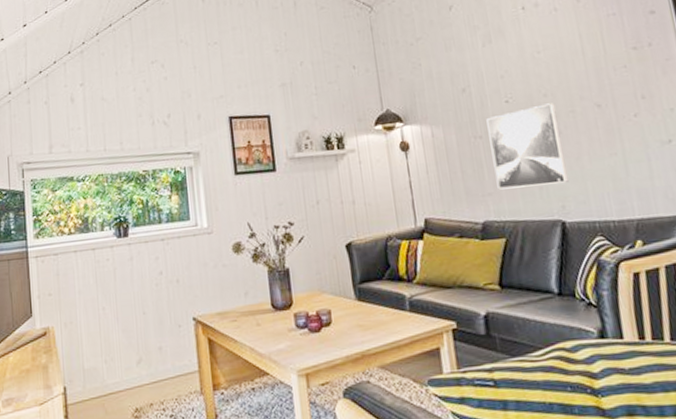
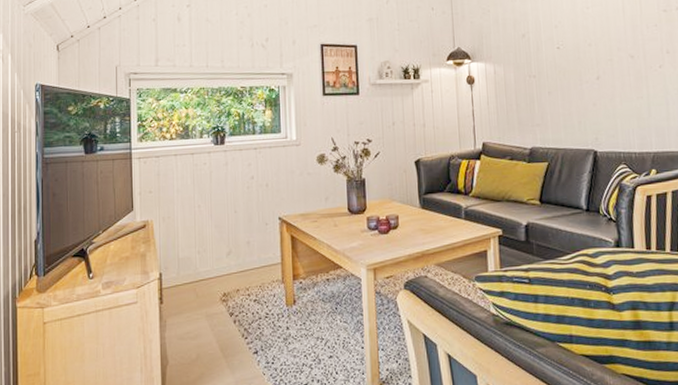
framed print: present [486,103,569,190] -> none [540,51,603,122]

